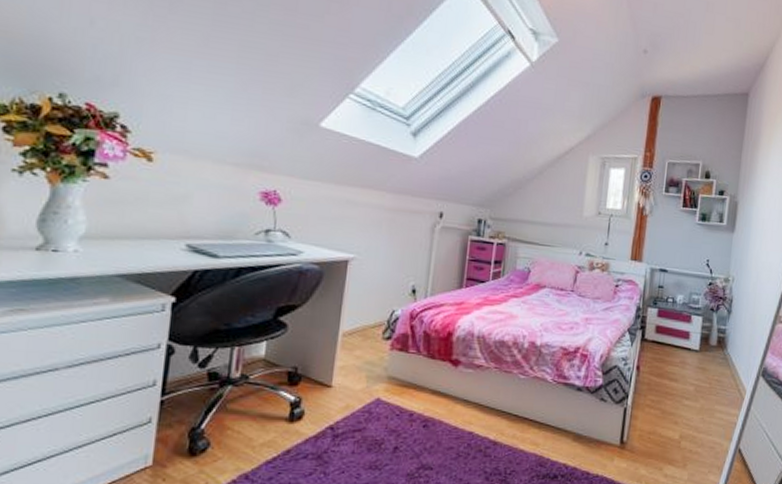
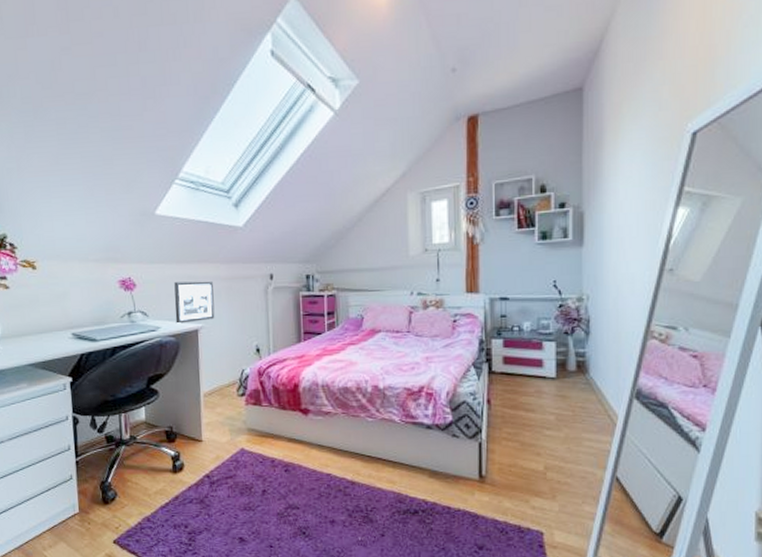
picture frame: none [323,204,374,252] -> present [174,281,215,324]

